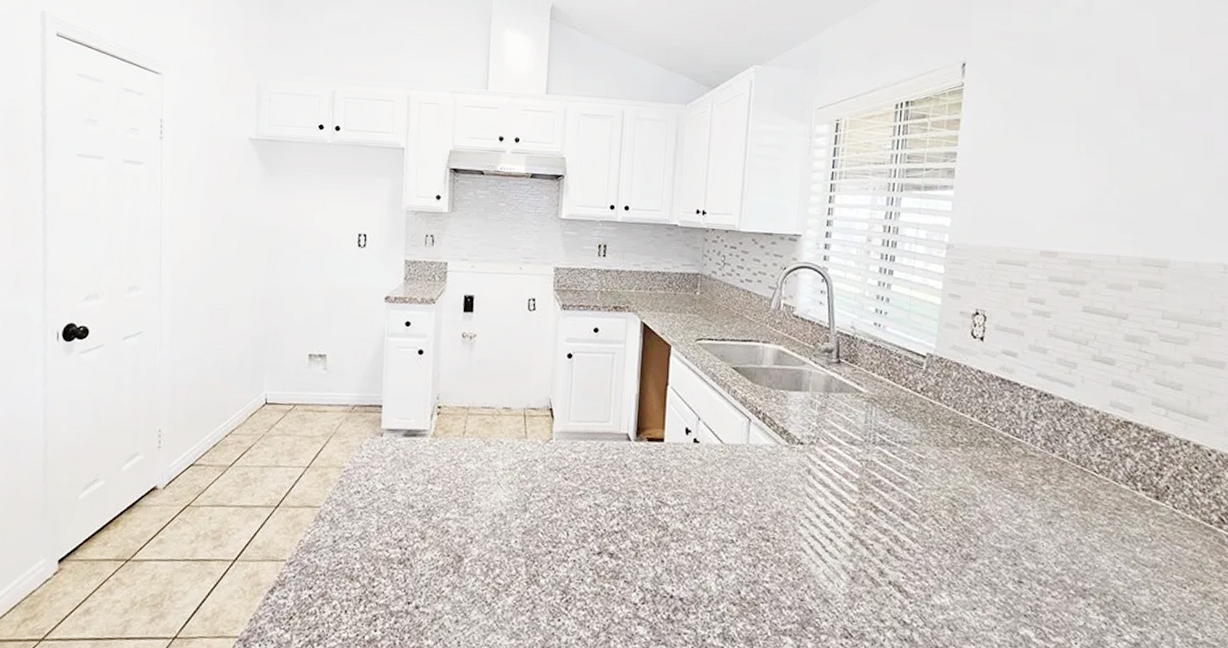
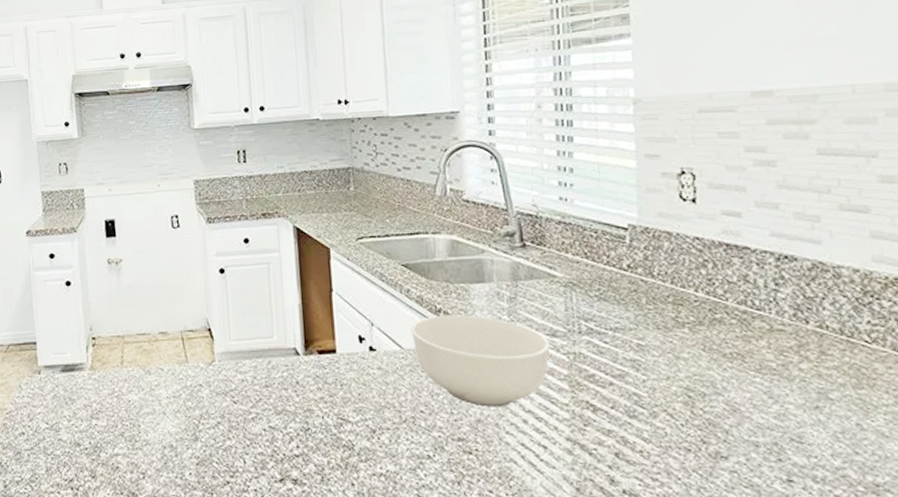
bowl: none [732,416,849,503] -> present [410,315,551,407]

